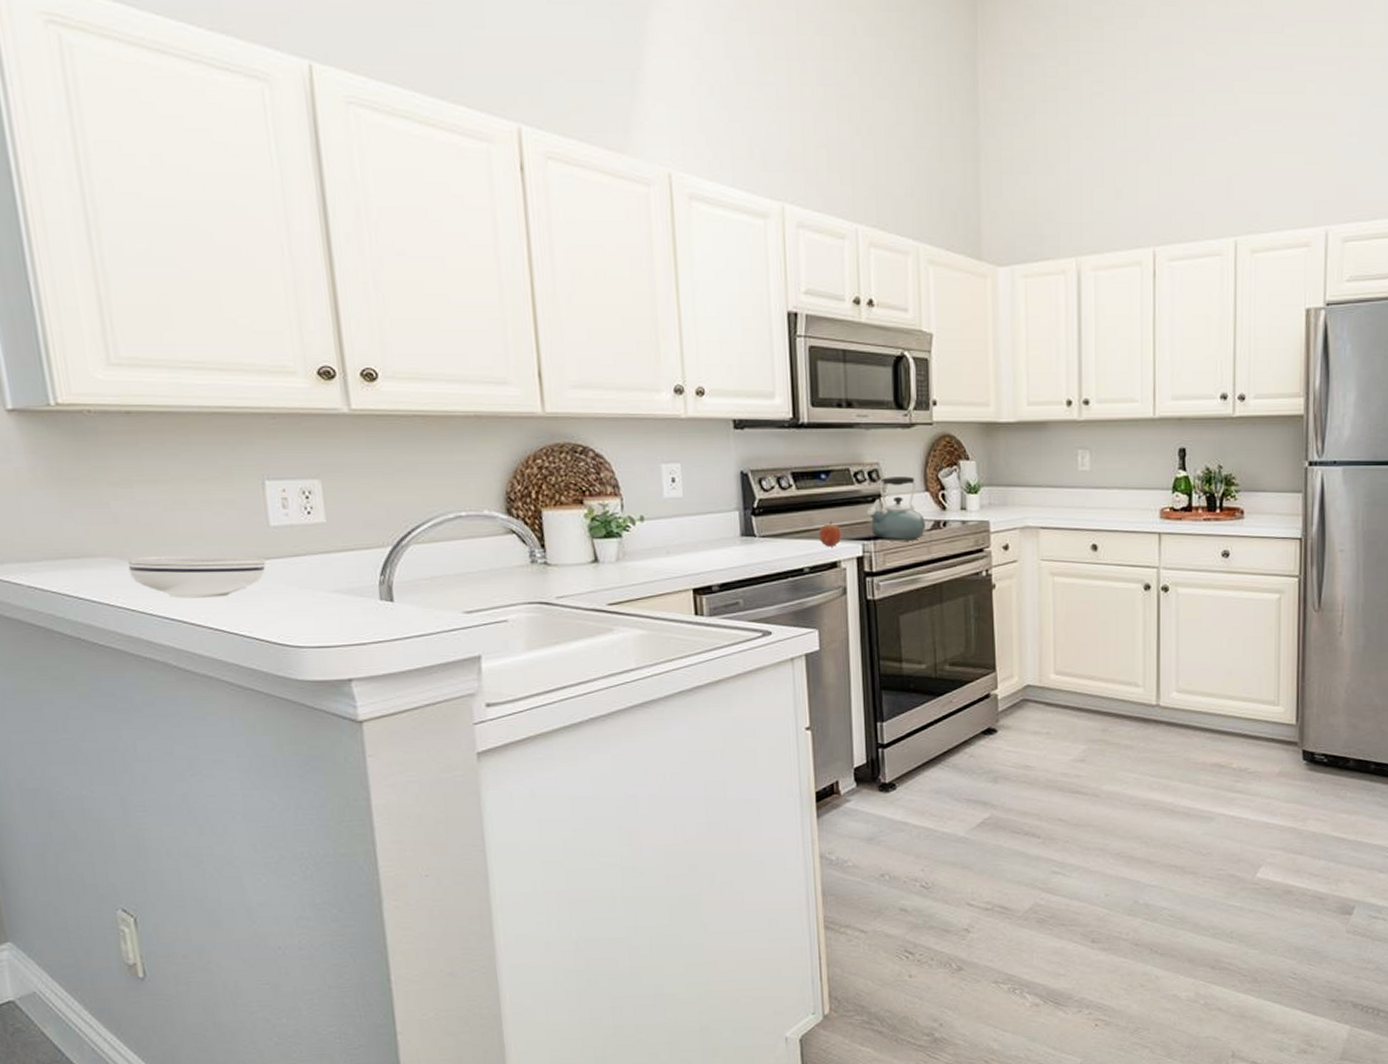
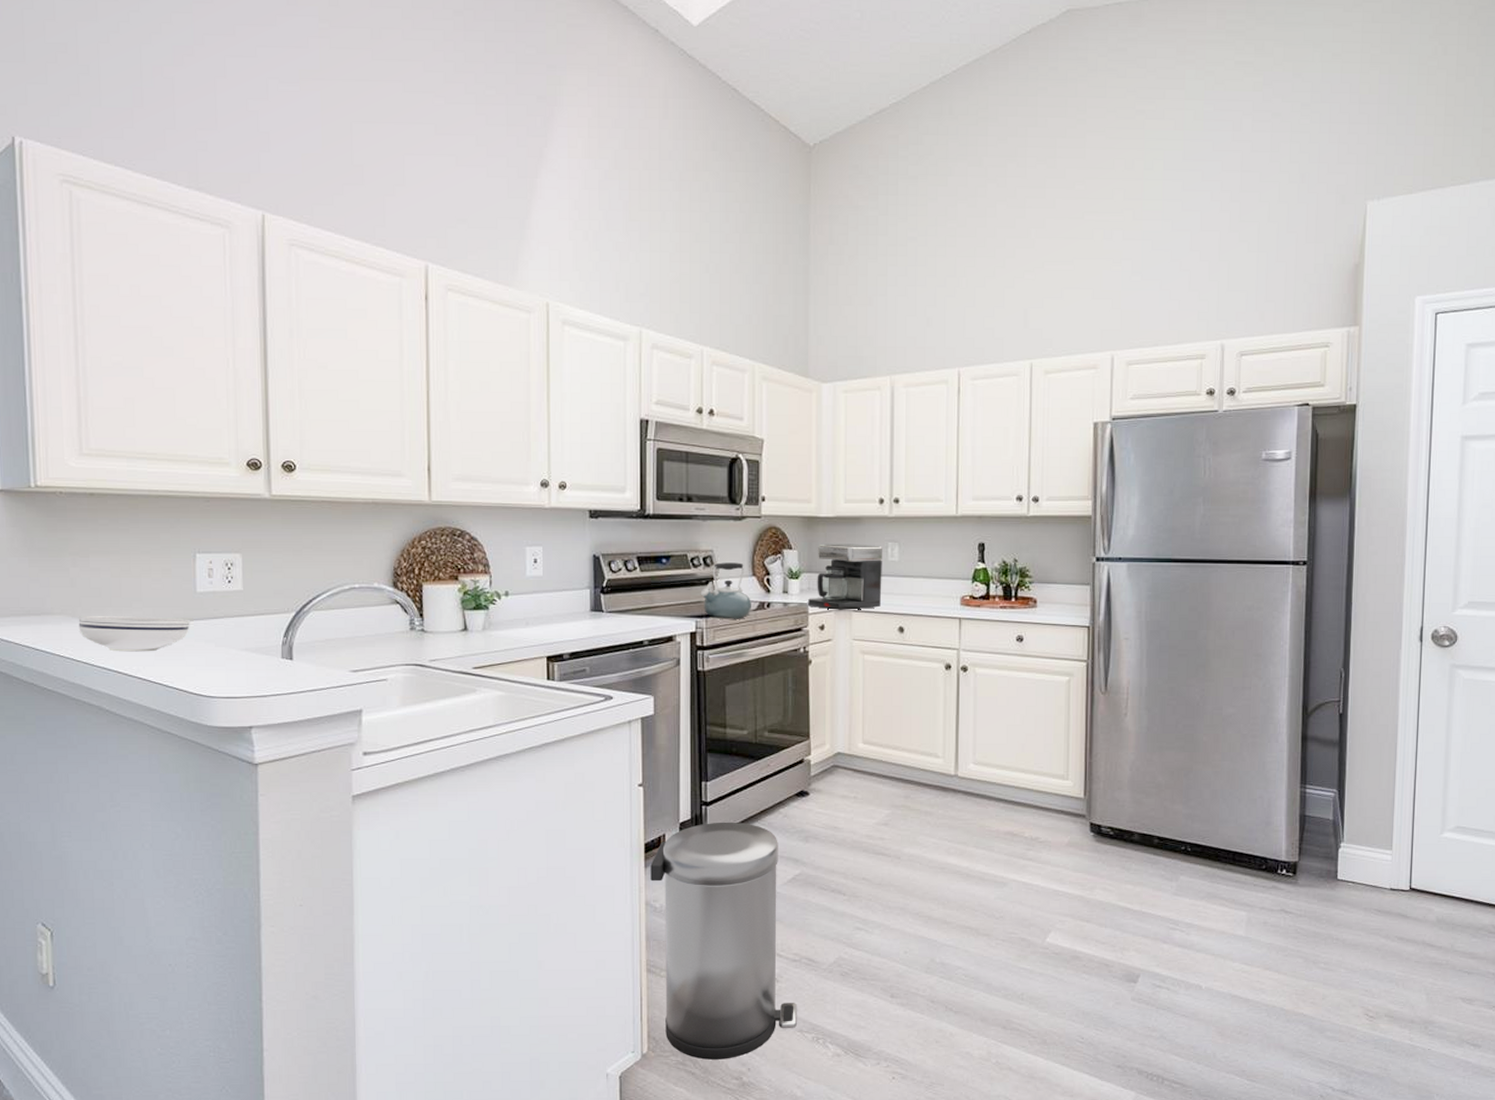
fruit: present [818,521,842,547] -> none [657,600,678,623]
pedal bin: none [823,764,992,1017] -> present [650,822,798,1060]
coffee maker: none [989,452,1072,529] -> present [808,544,882,611]

